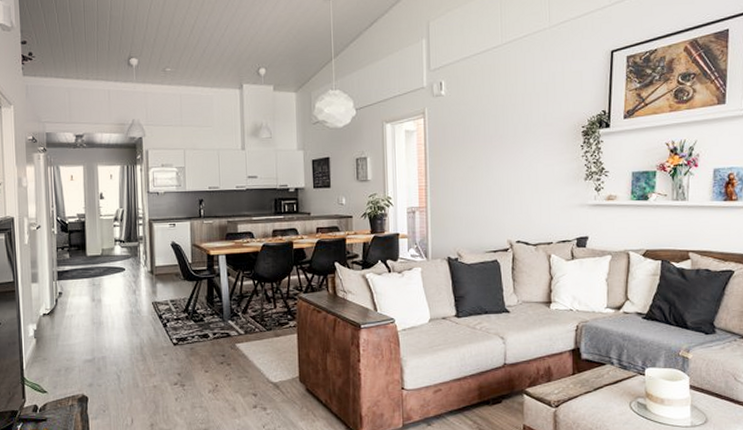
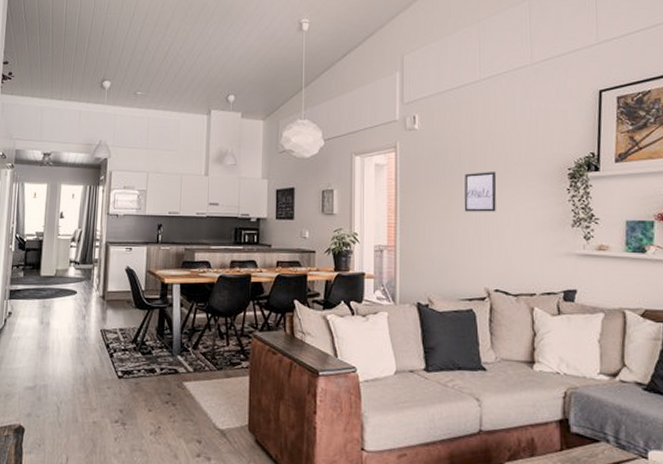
wall art: none [488,133,518,172] -> present [464,172,497,212]

